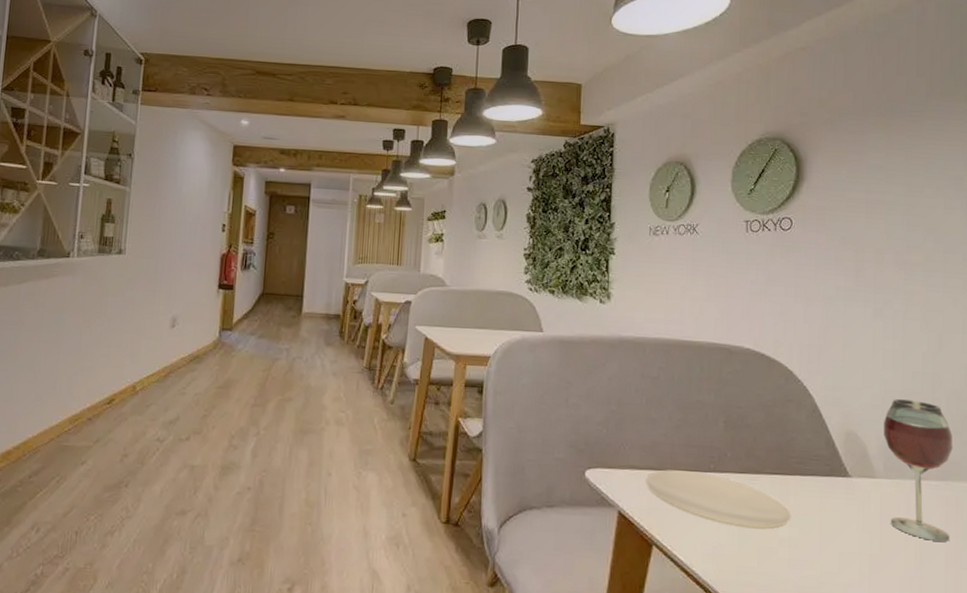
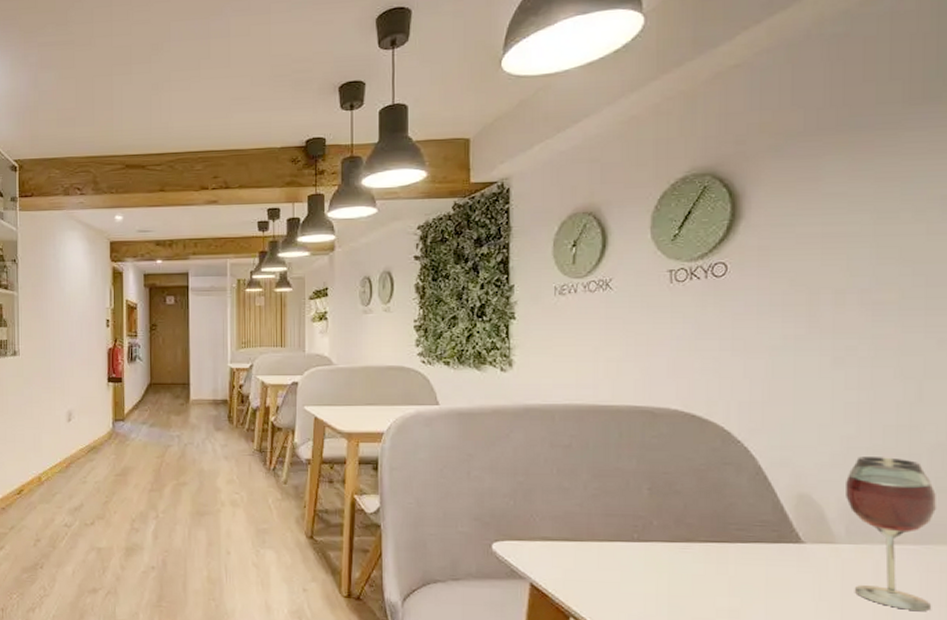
plate: present [646,469,792,530] -> none [560,540,731,600]

